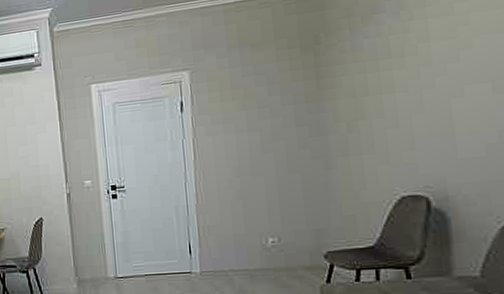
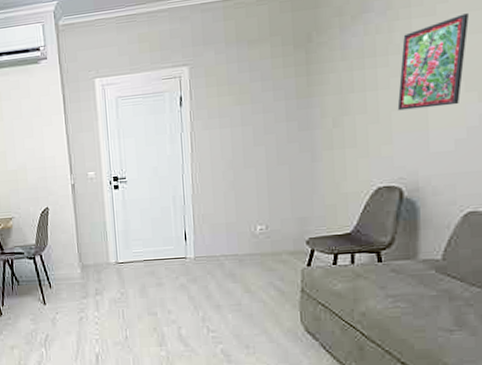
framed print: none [417,12,491,115] -> present [397,13,469,111]

